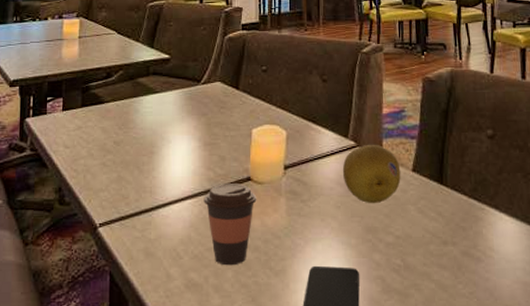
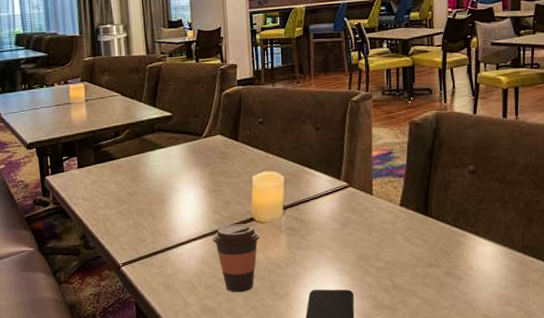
fruit: present [342,144,401,204] -> none [336,183,390,236]

